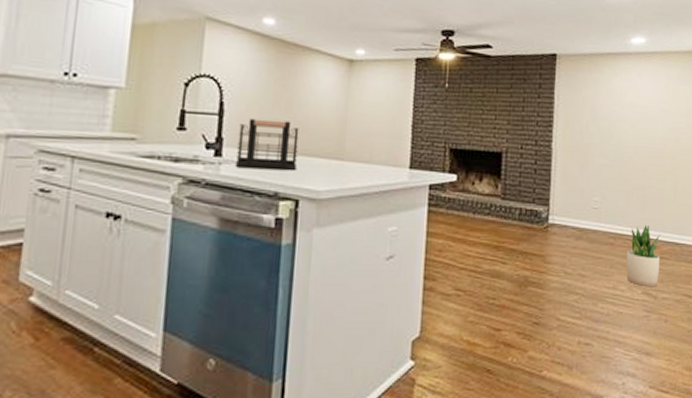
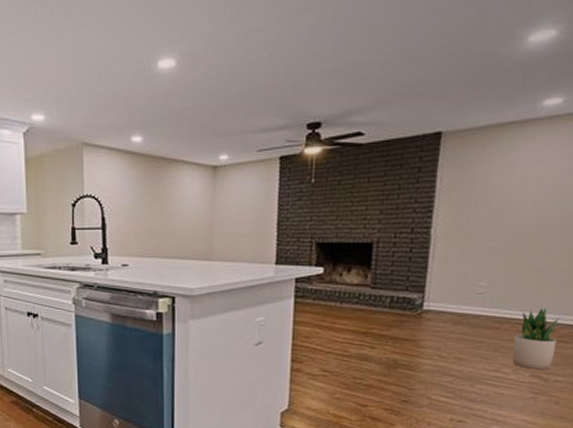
dish rack: present [236,118,299,171] -> none [120,229,171,273]

